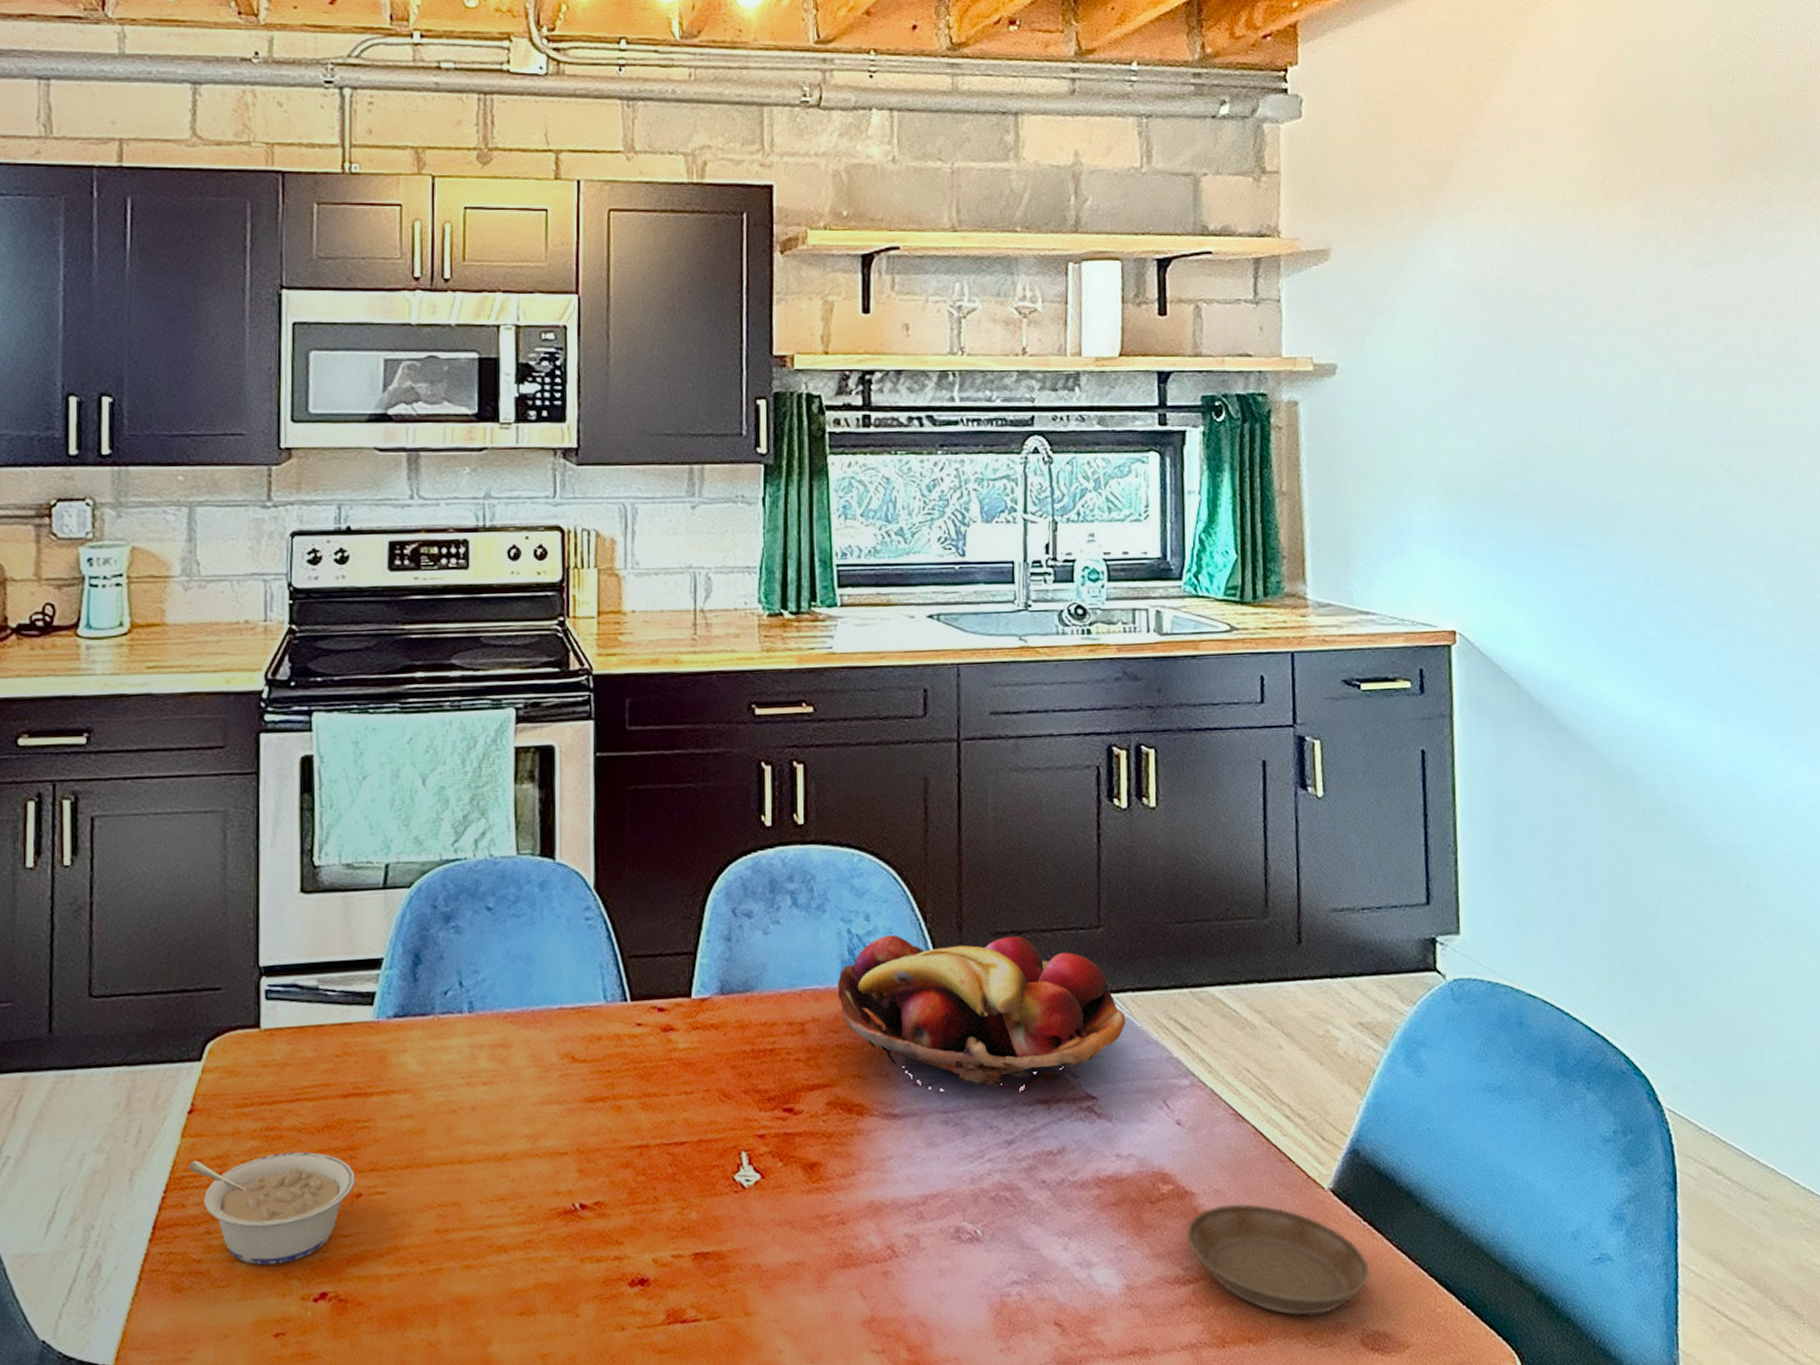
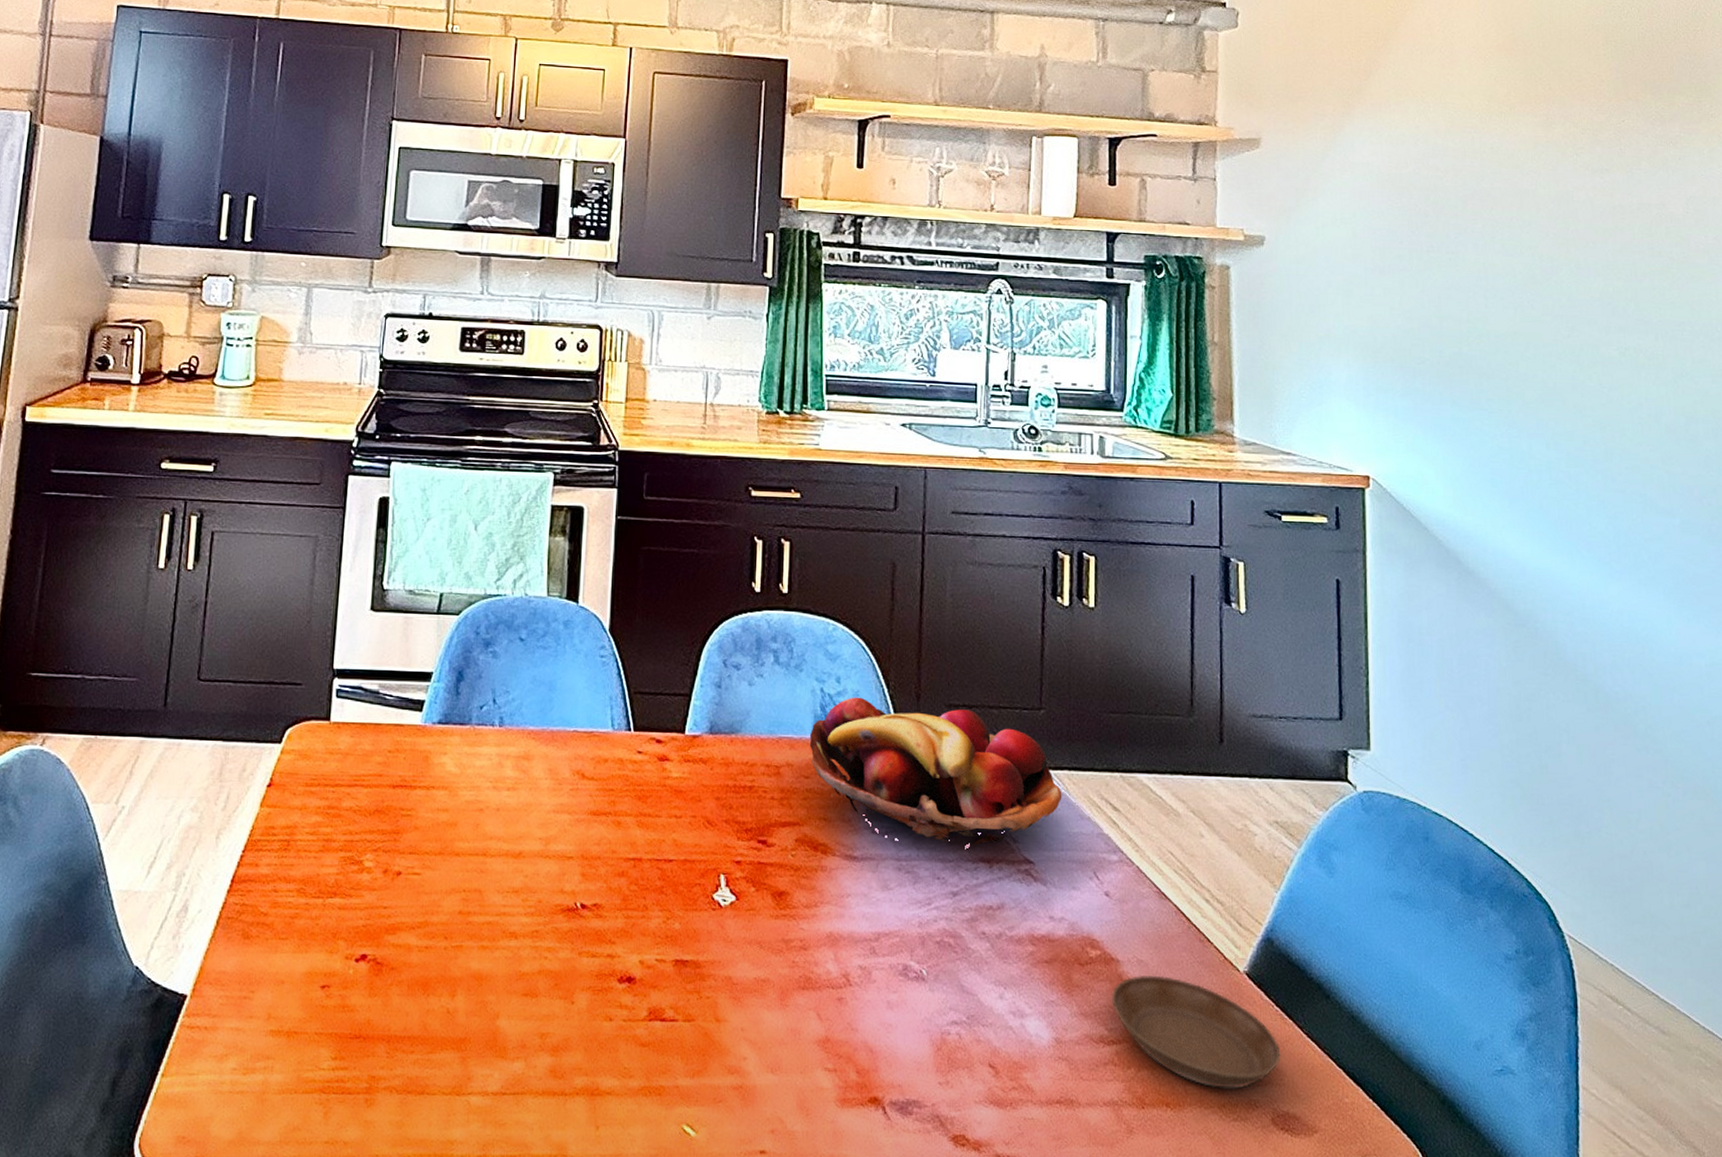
legume: present [188,1151,355,1266] -> none [264,827,397,926]

